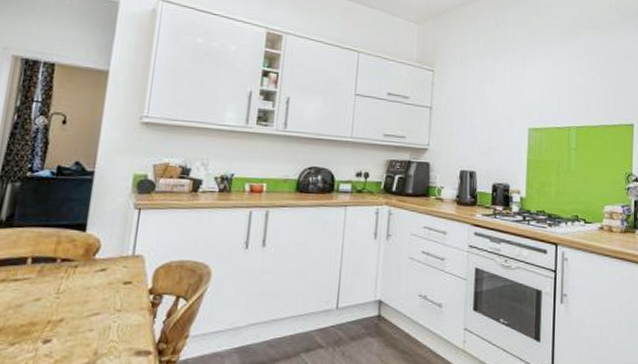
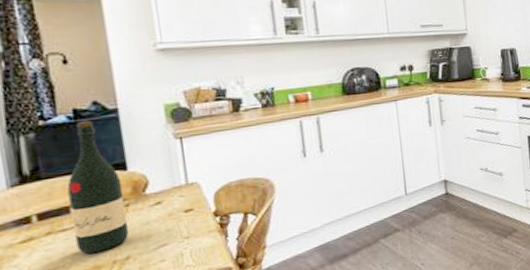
wine bottle: none [21,178,78,309] -> present [67,120,129,255]

